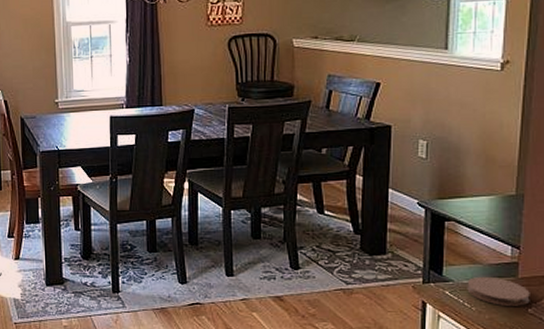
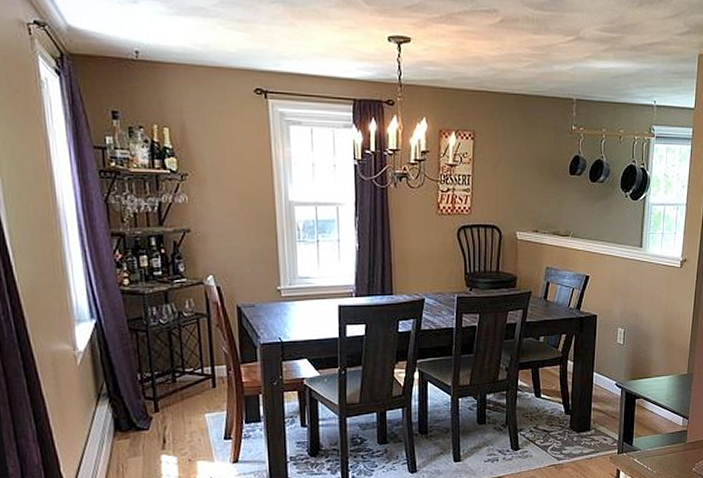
coaster: present [467,276,530,306] -> none [650,443,694,467]

